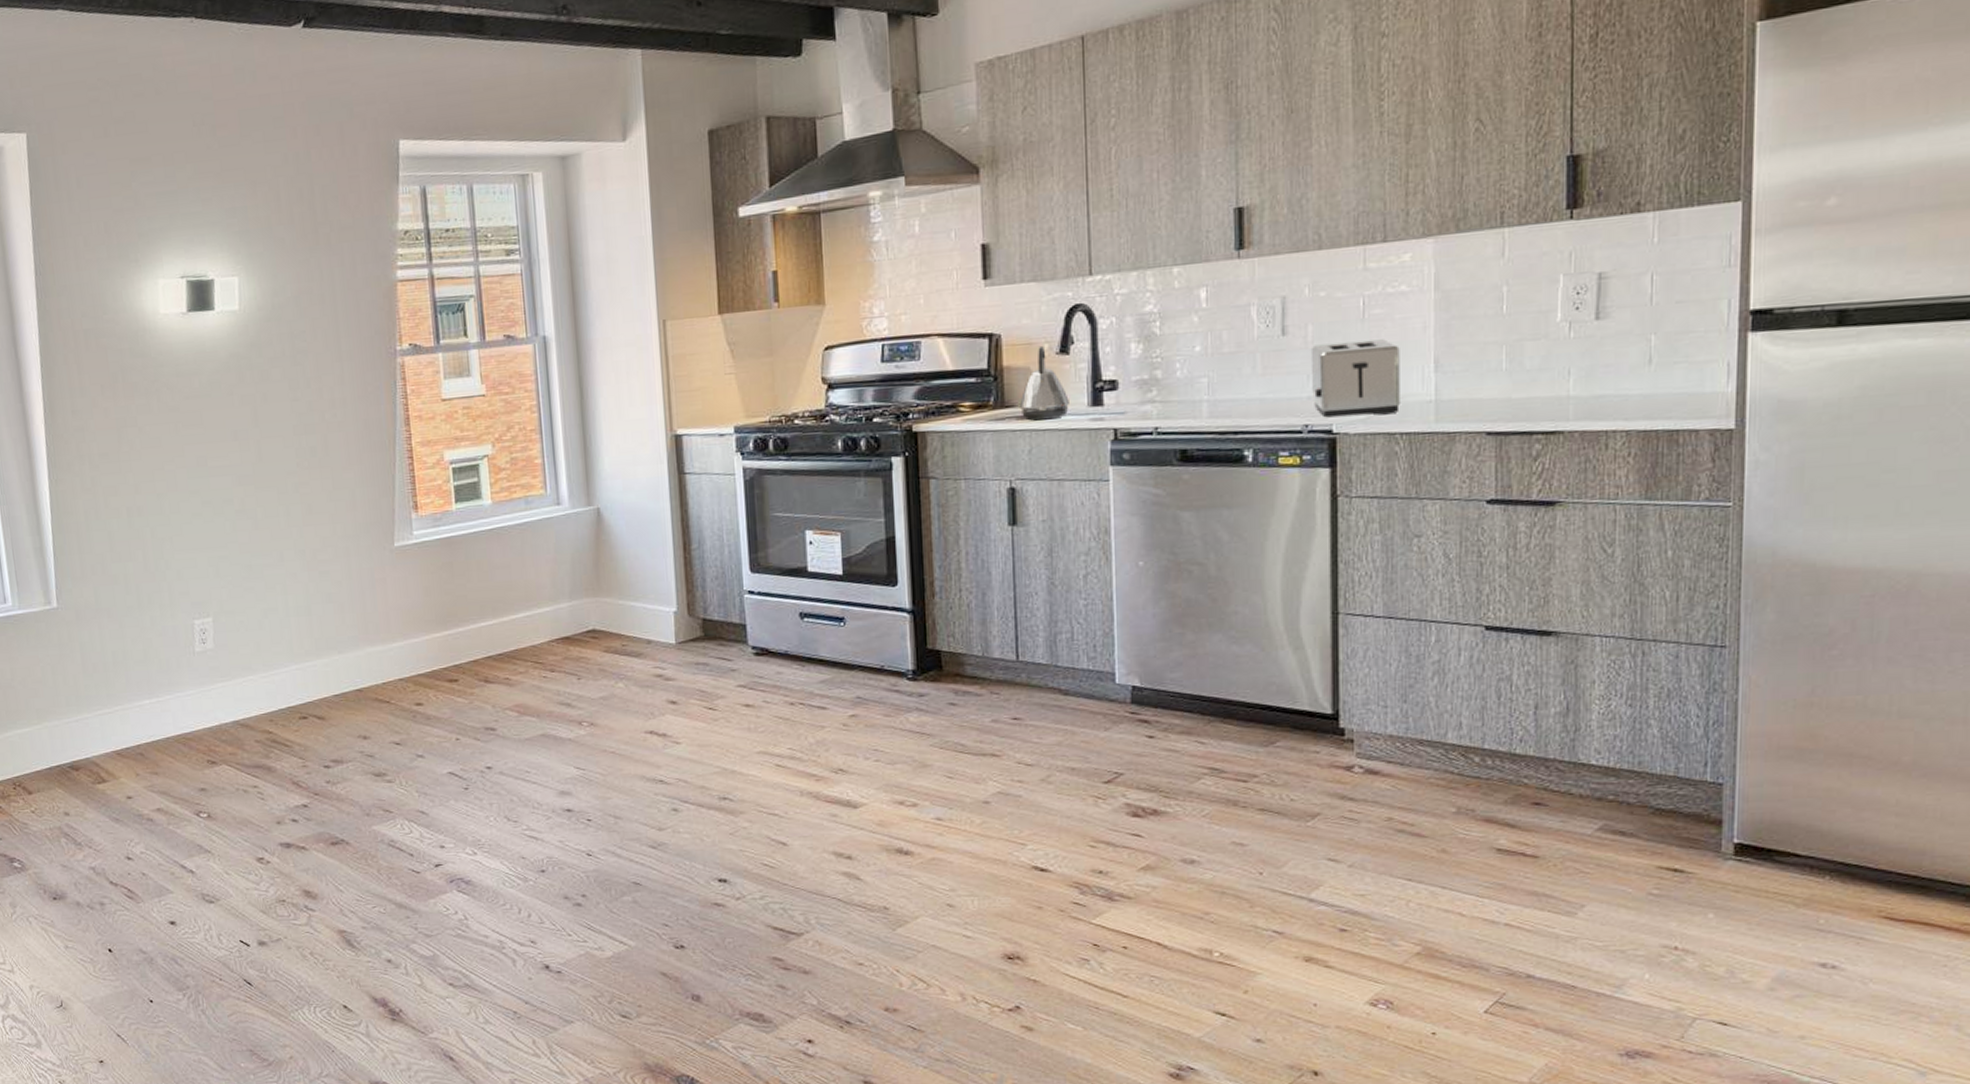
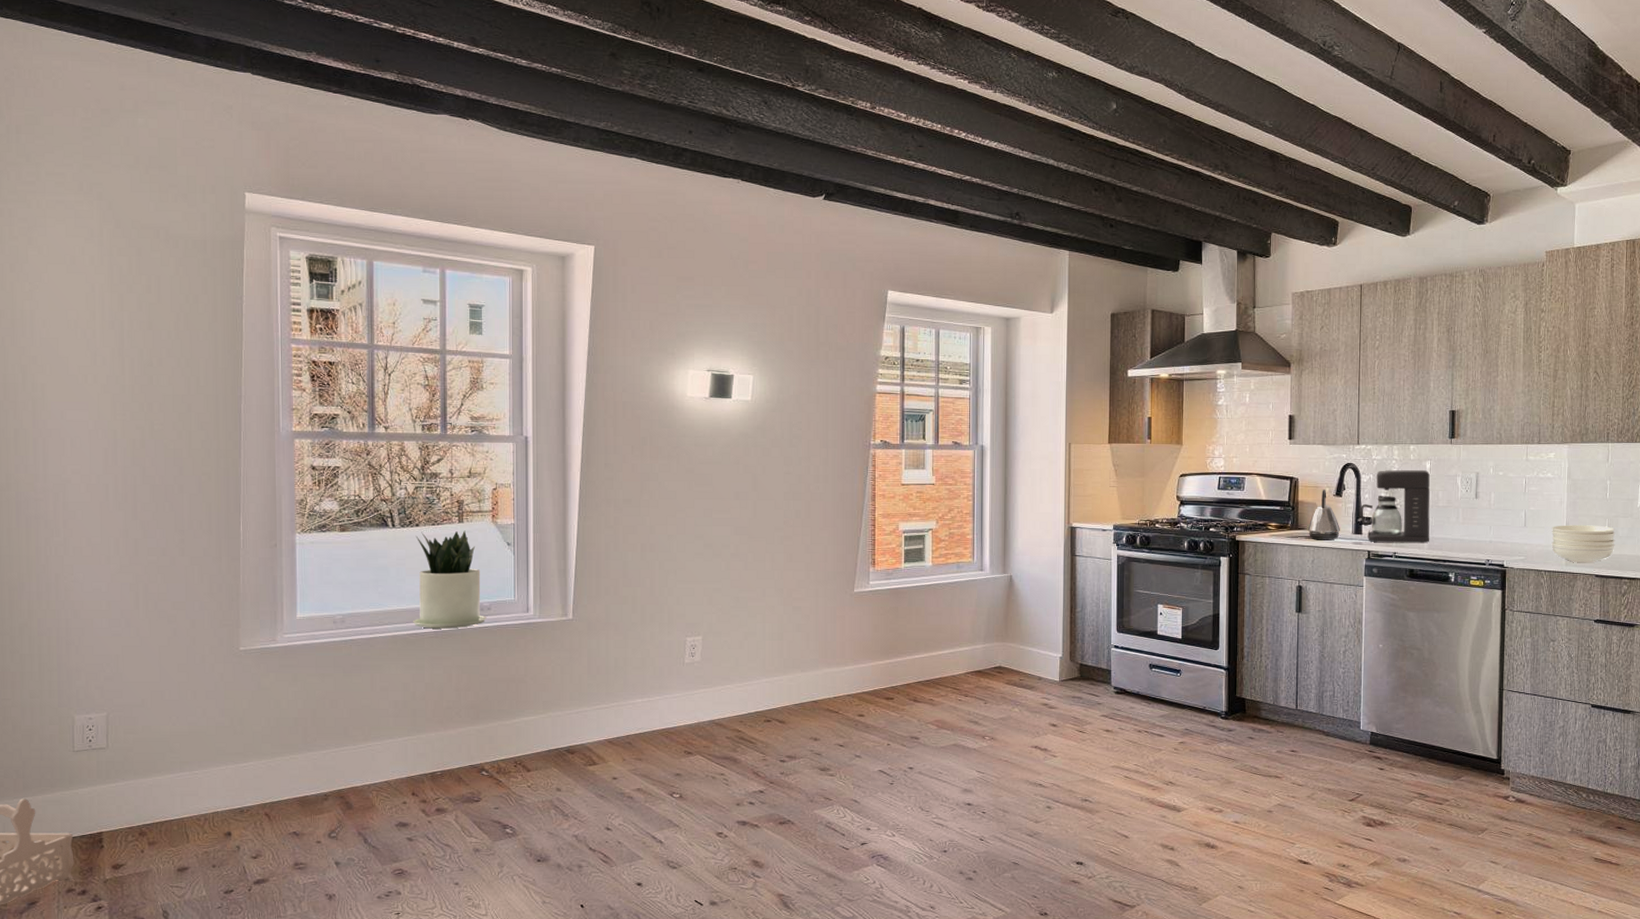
coffee maker: none [1098,301,1210,416] -> present [1360,469,1430,544]
toaster: present [1310,339,1402,418] -> none [1492,507,1546,557]
bowl: none [1409,356,1520,416] -> present [1551,525,1616,562]

